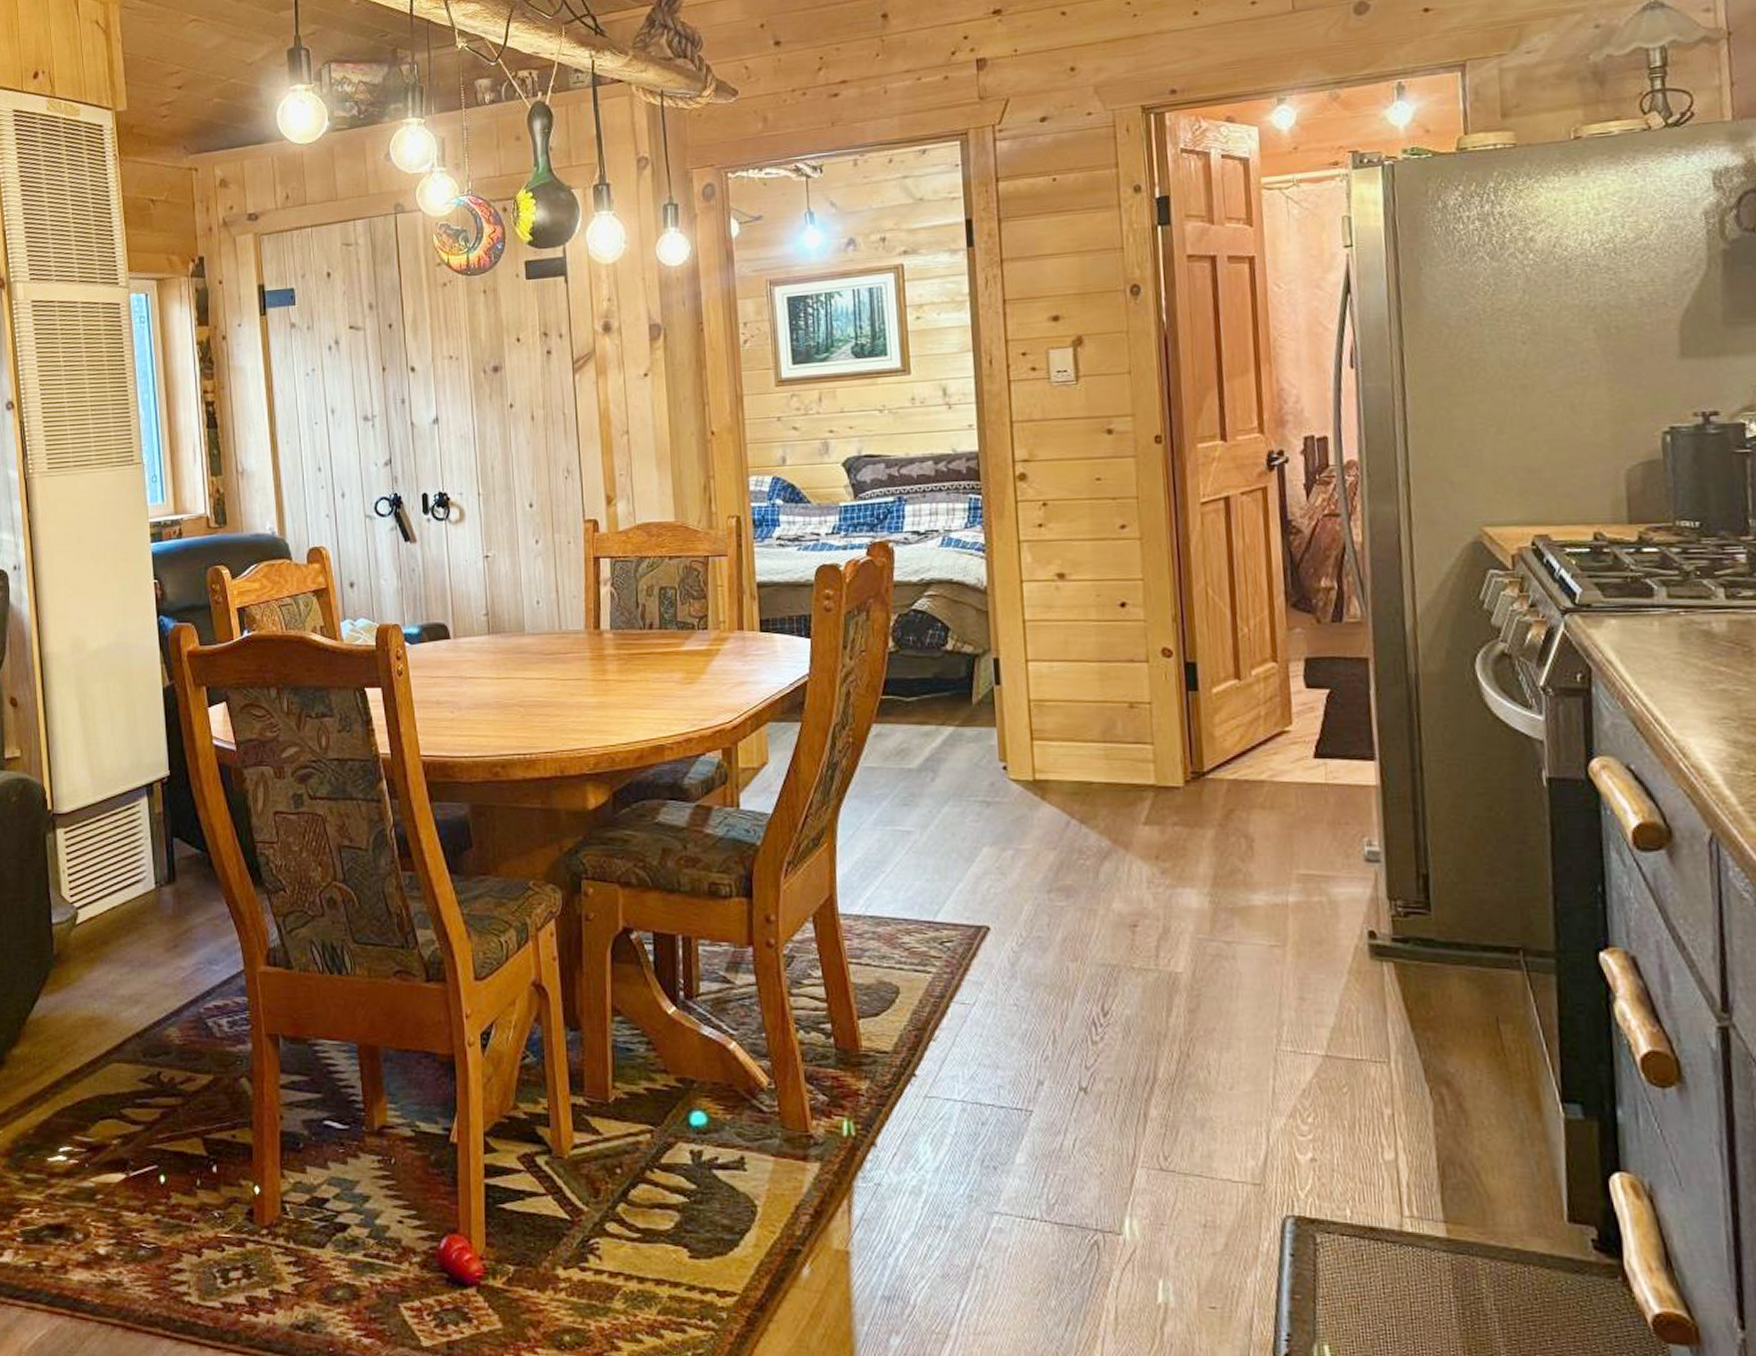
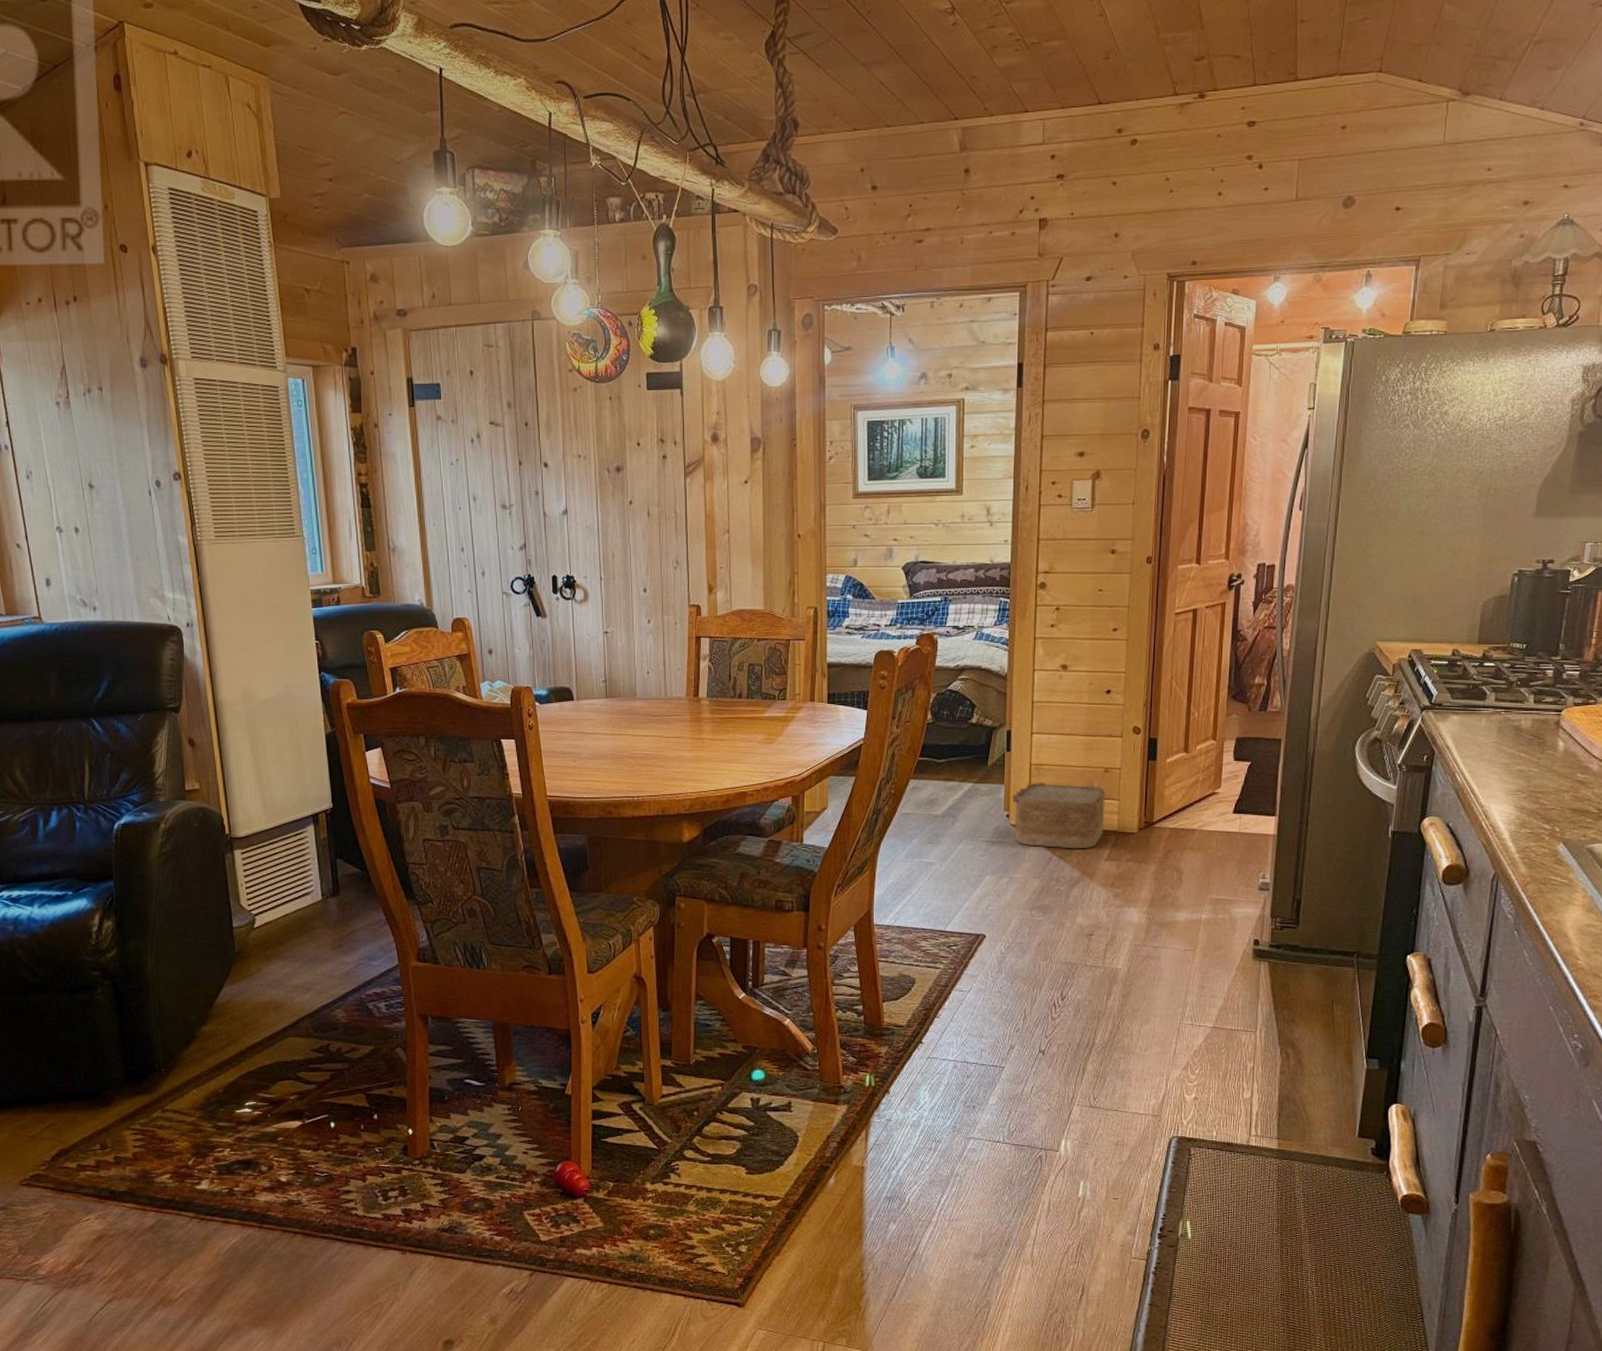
woven basket: none [1009,724,1138,810] -> present [1012,783,1106,849]

